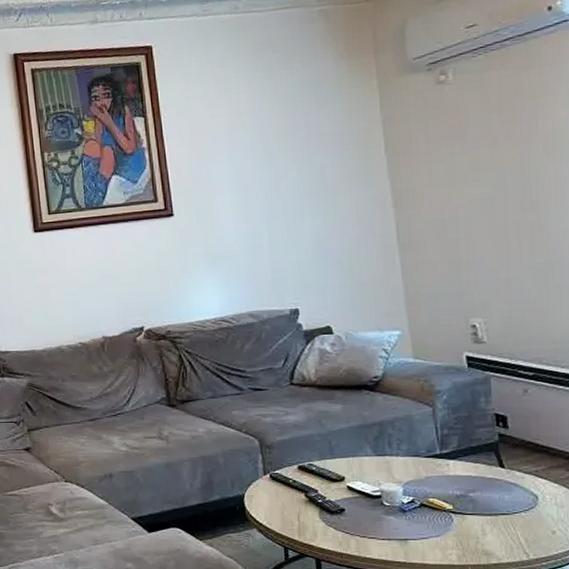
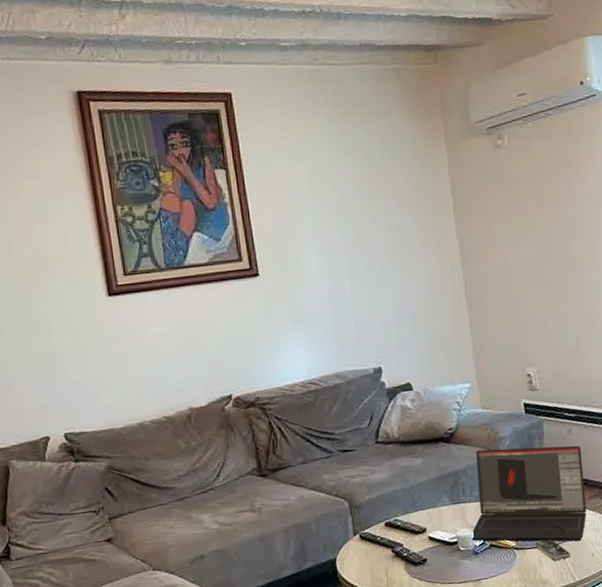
laptop: none [395,401,547,515] -> present [469,445,587,542]
mobile phone: none [476,507,524,532] -> present [534,539,571,561]

